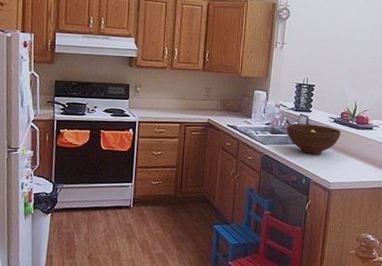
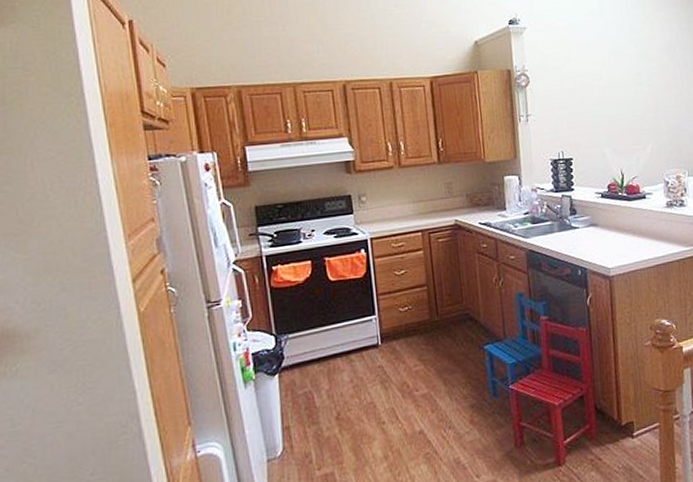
fruit bowl: present [287,123,341,154] -> none [549,203,612,240]

